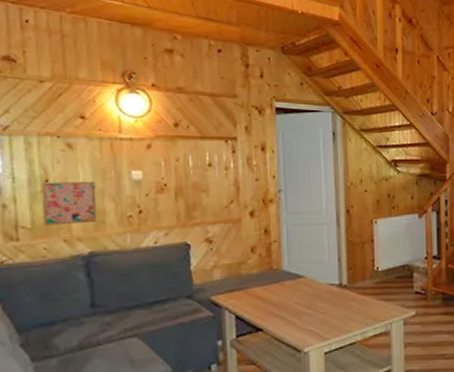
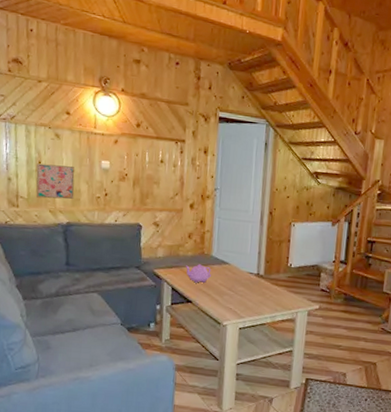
teapot: none [250,282,283,306] -> present [185,264,211,283]

